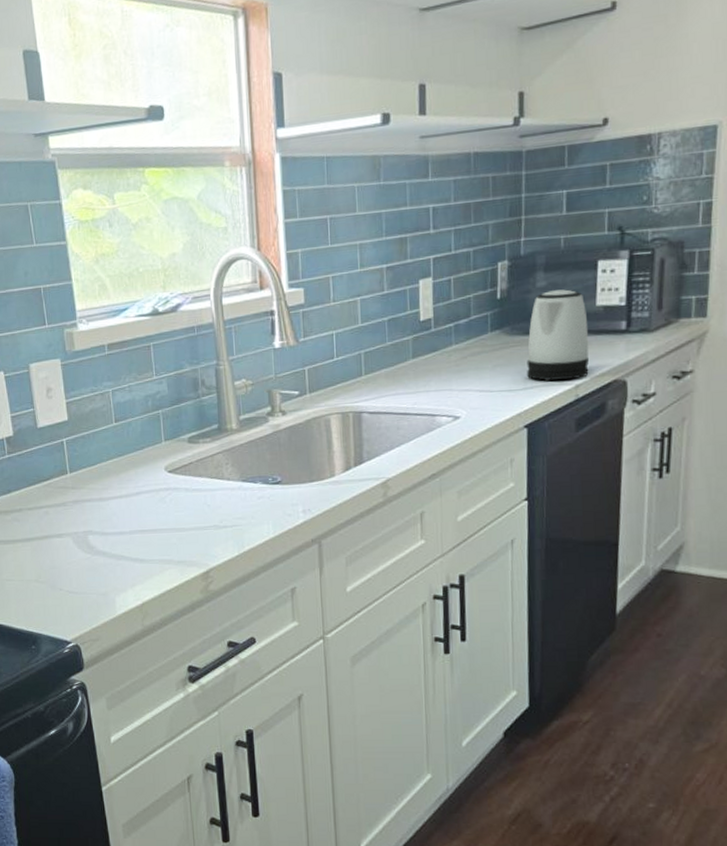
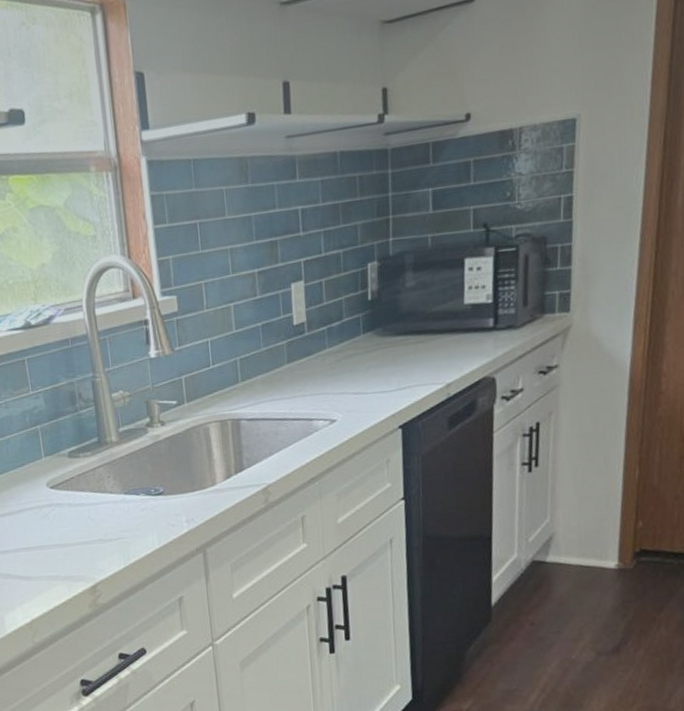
kettle: present [526,289,589,381] -> none [399,288,459,381]

